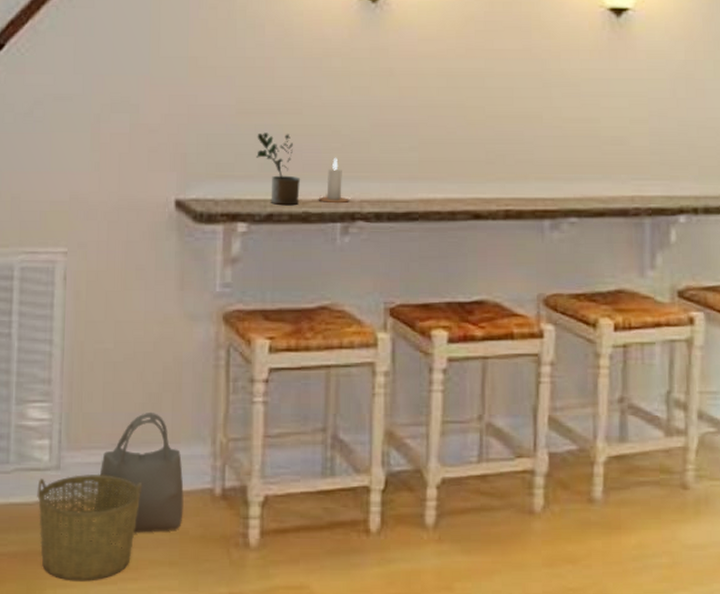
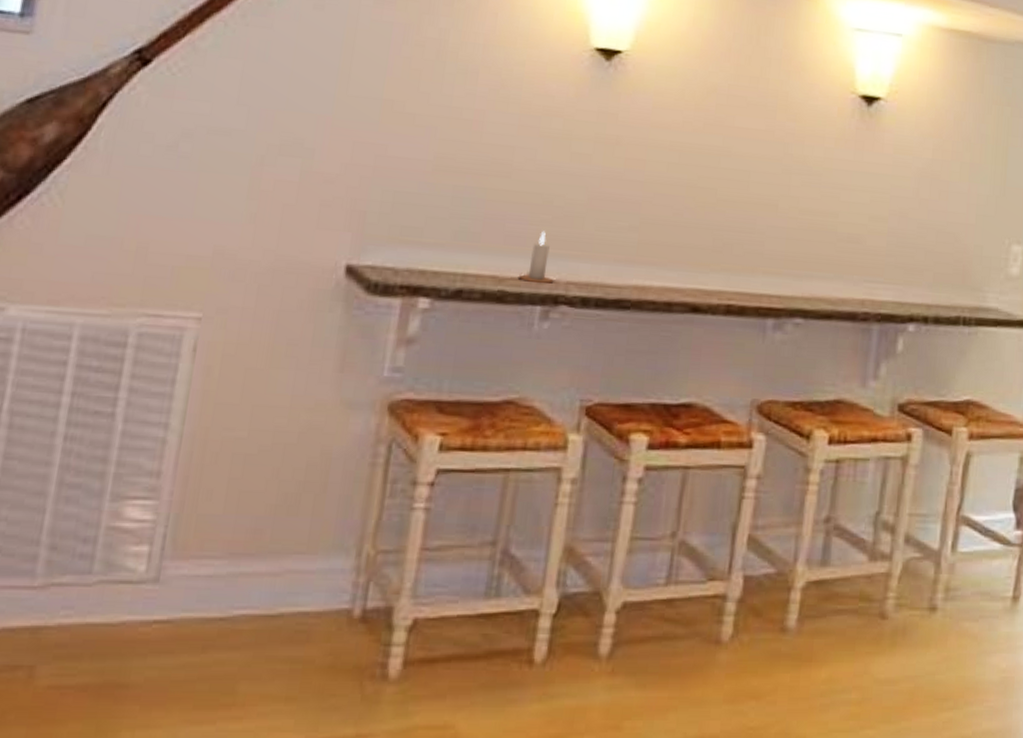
basket: present [37,473,141,581] -> none [120,588,262,721]
handbag: present [94,413,184,534] -> none [197,517,317,663]
potted plant: present [255,132,301,206] -> none [449,195,501,283]

